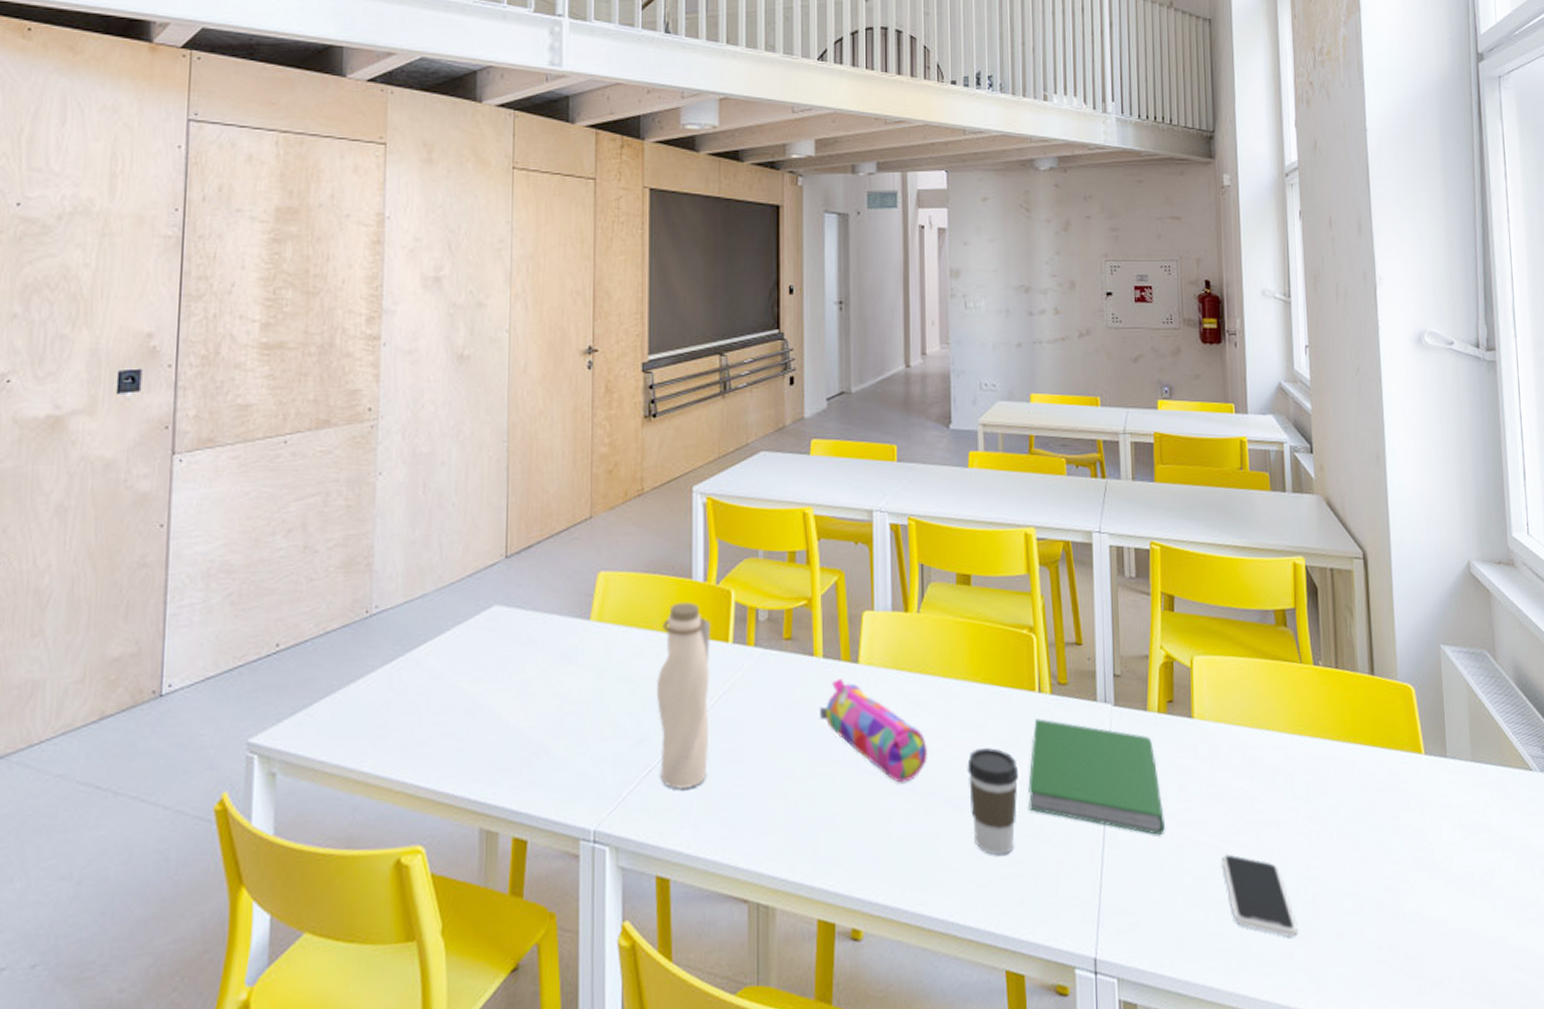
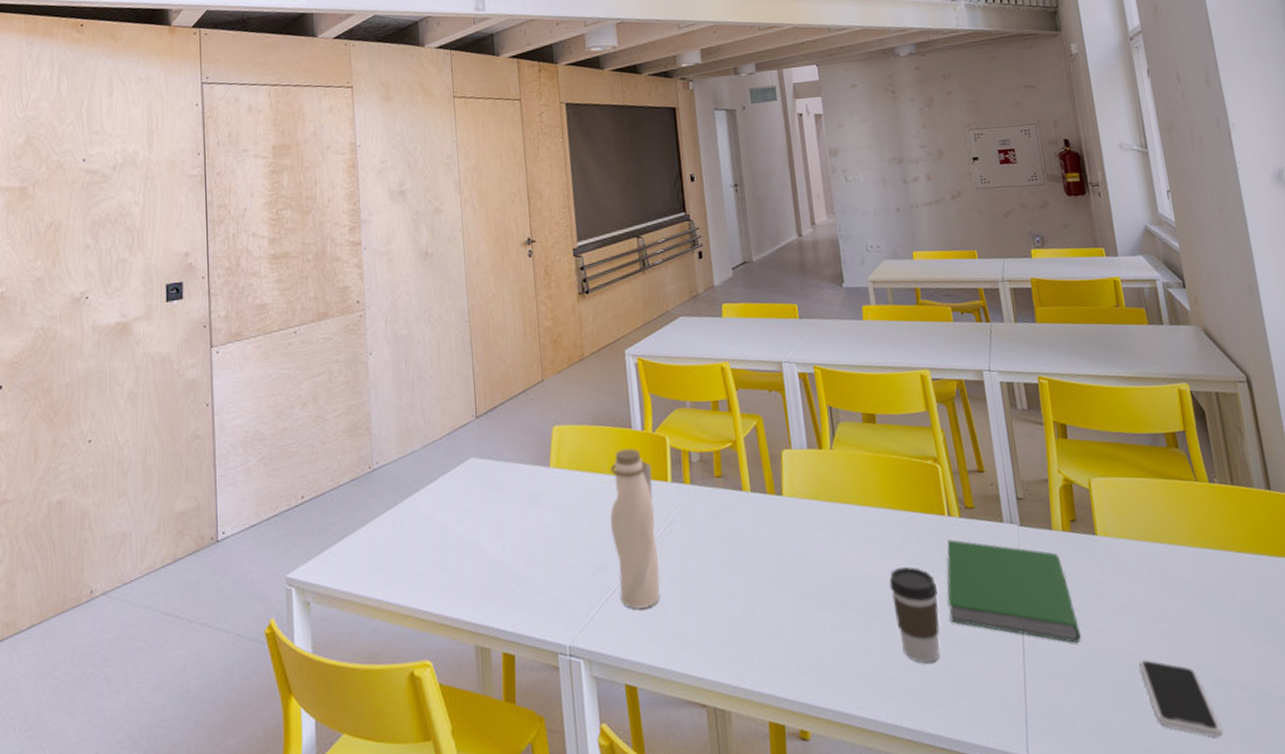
pencil case: present [820,679,927,783] -> none [752,510,853,600]

